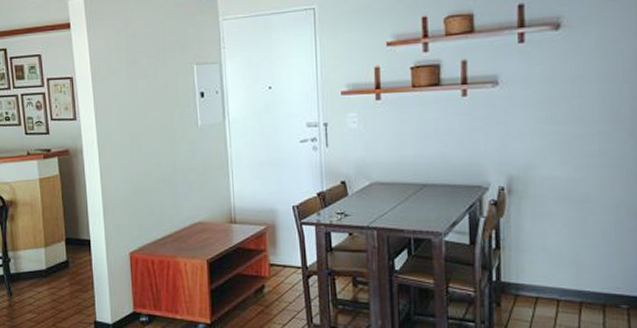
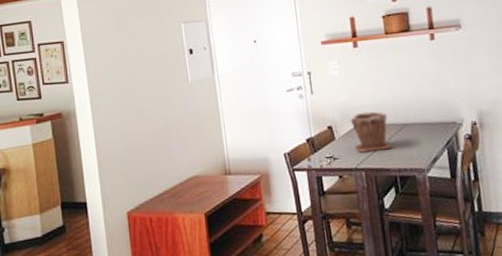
plant pot: none [366,169,409,211] -> present [350,111,392,152]

